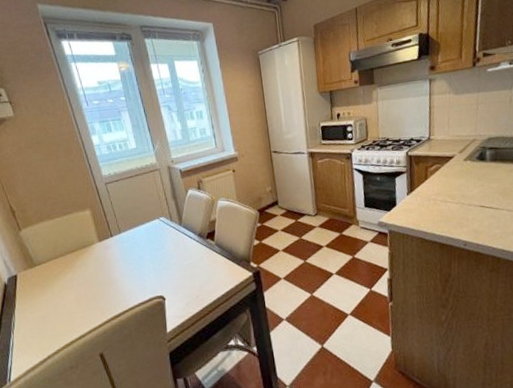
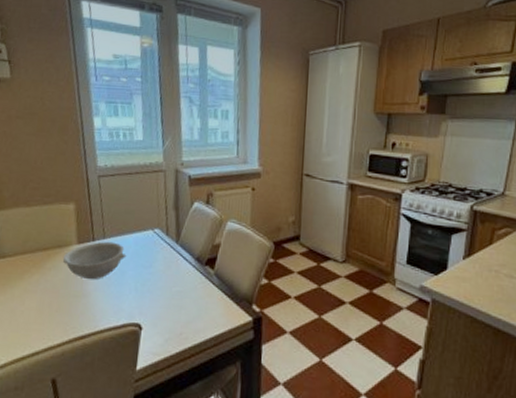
bowl: none [90,234,141,269] -> present [63,241,127,280]

